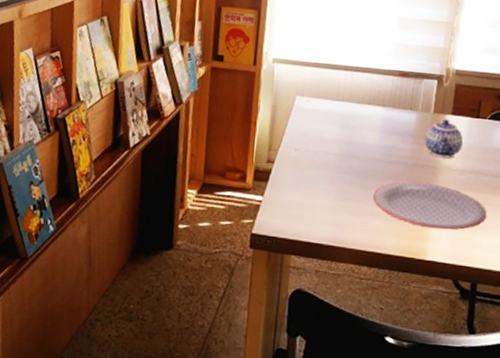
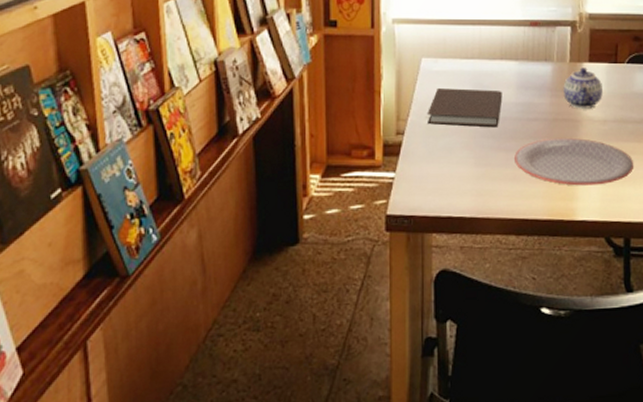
notebook: none [296,124,367,166] -> present [428,87,503,128]

